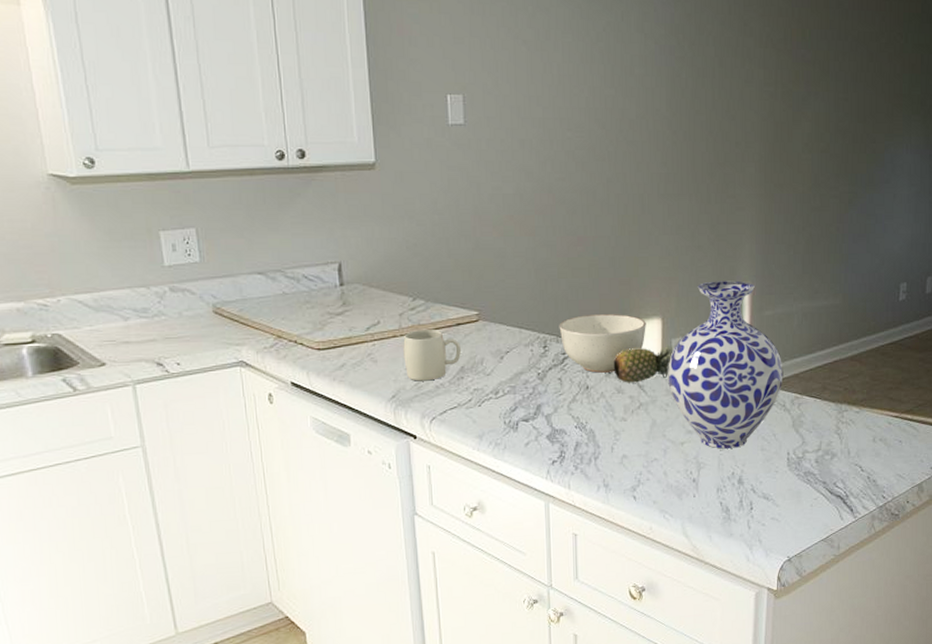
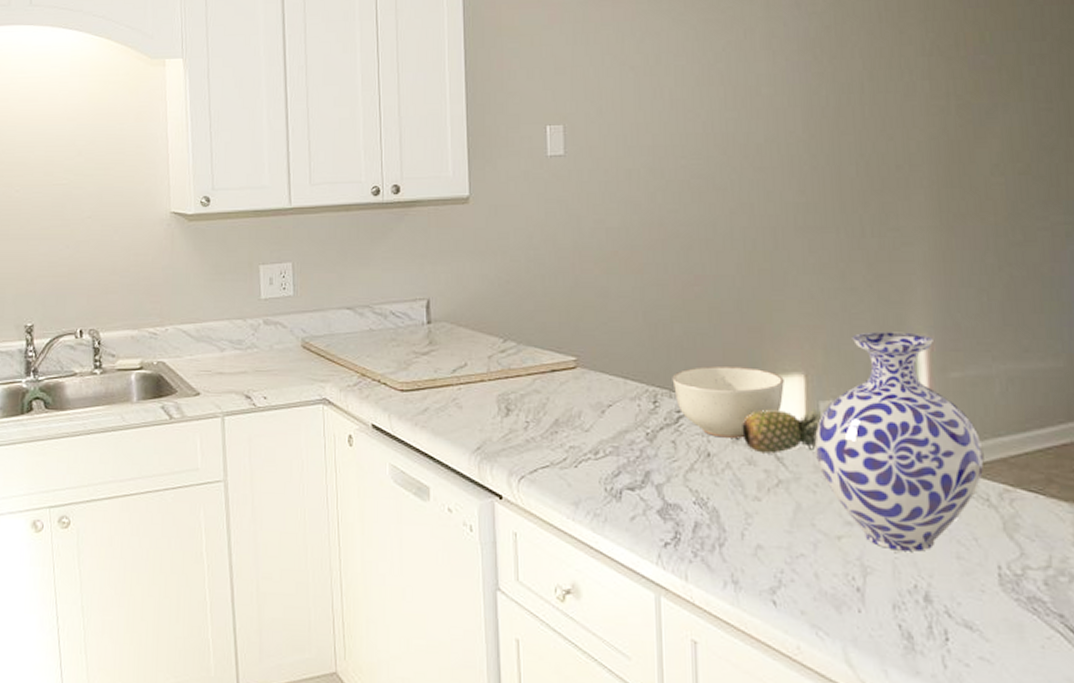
mug: present [403,330,461,381] -> none [491,375,555,433]

